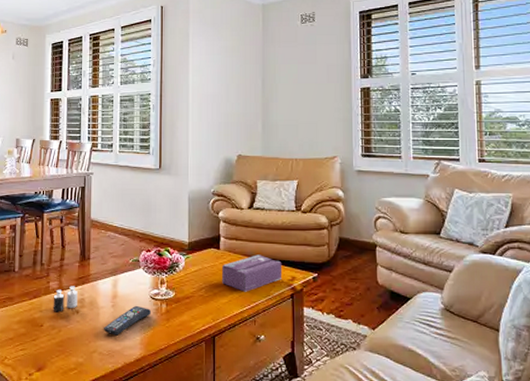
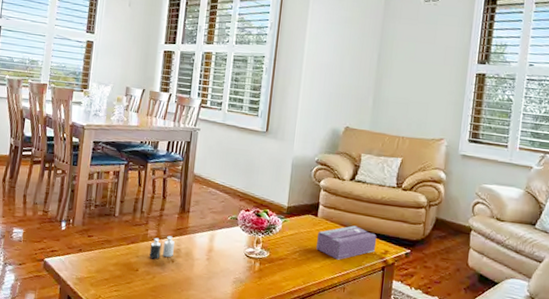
remote control: present [103,305,151,336] -> none [196,261,244,288]

